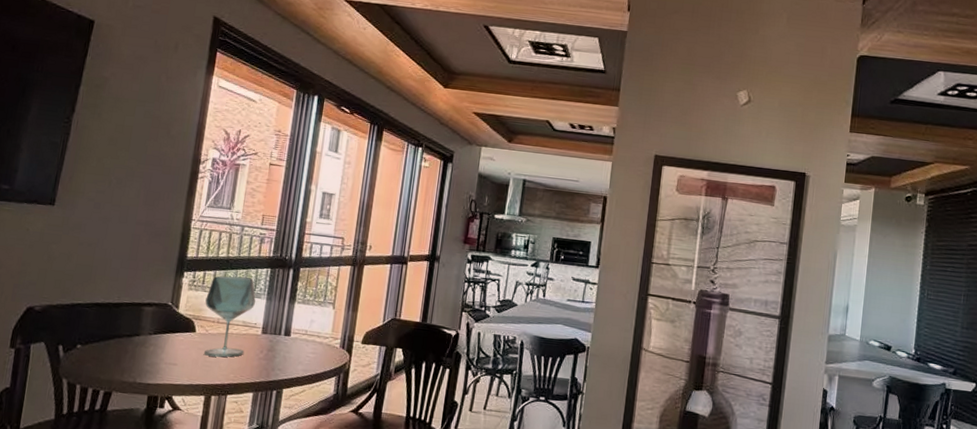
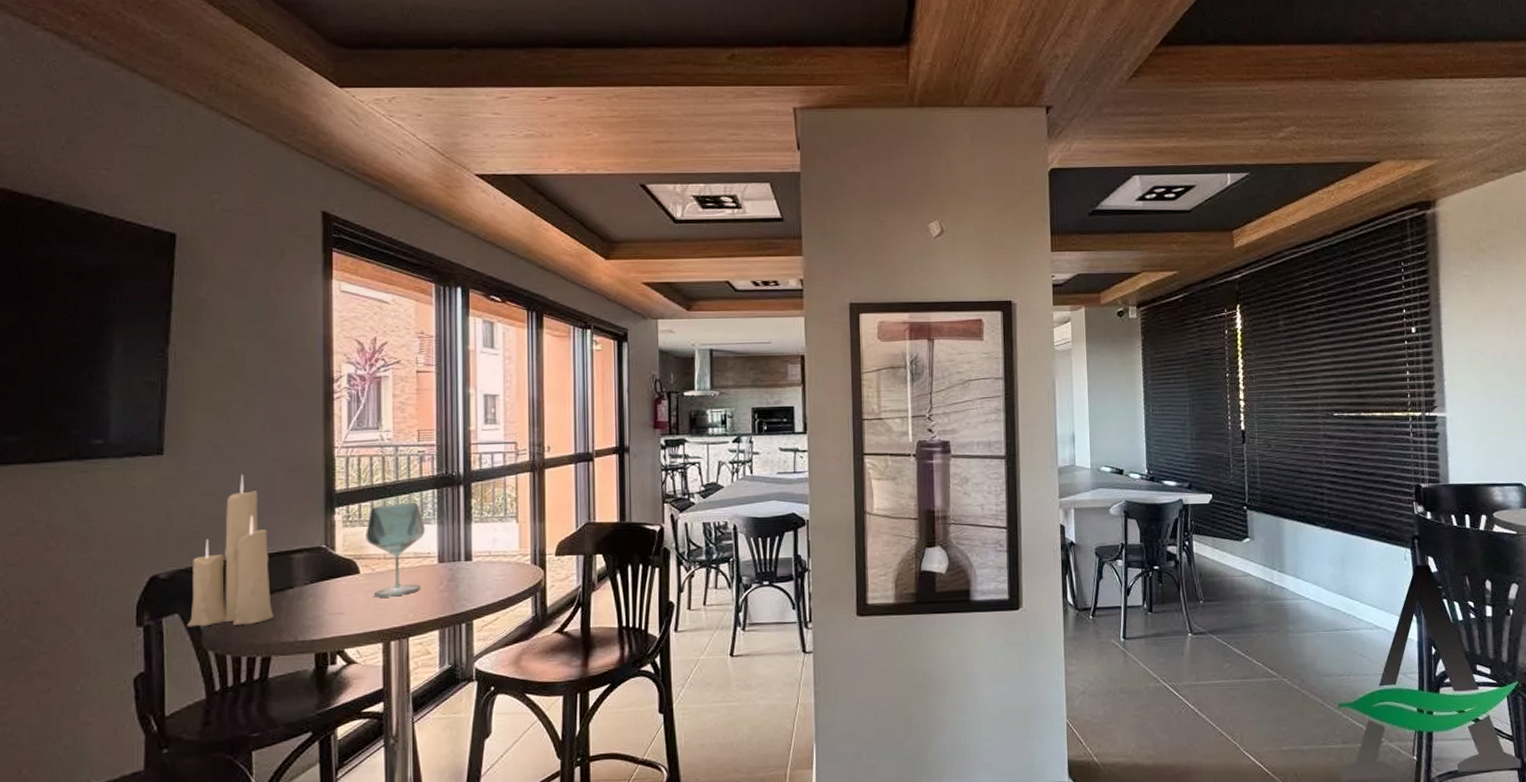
candle: none [49,231,127,362] -> present [186,474,273,628]

